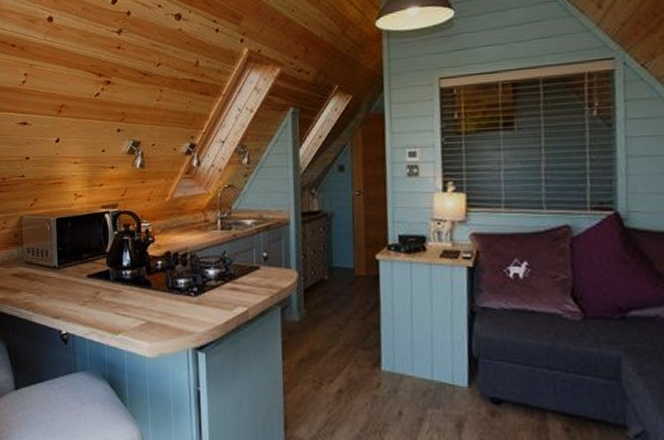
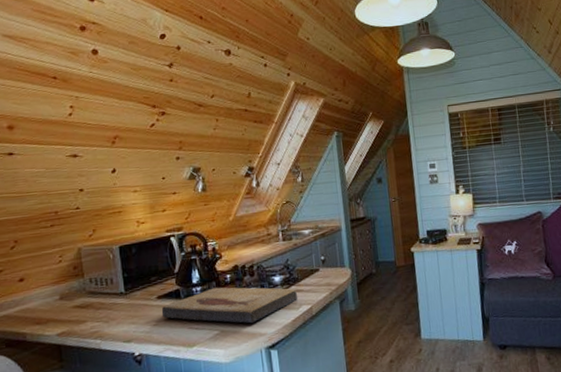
fish fossil: none [90,273,232,319] -> present [161,287,297,324]

